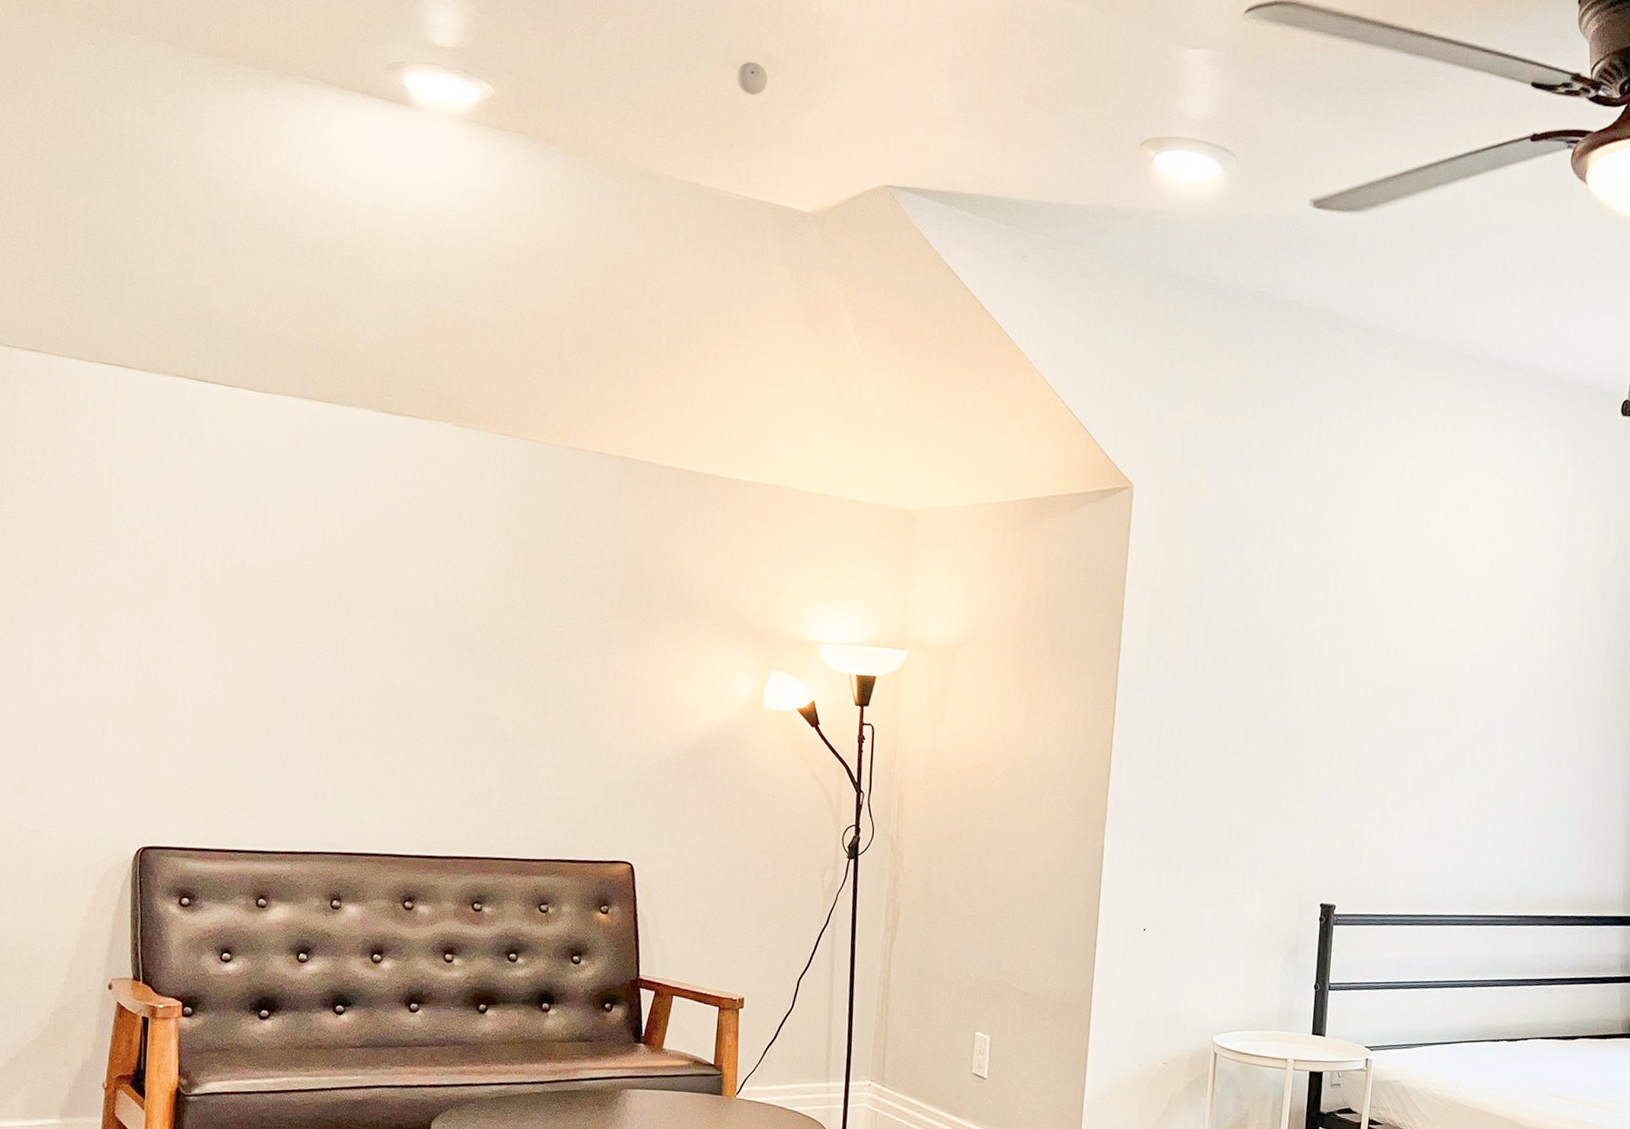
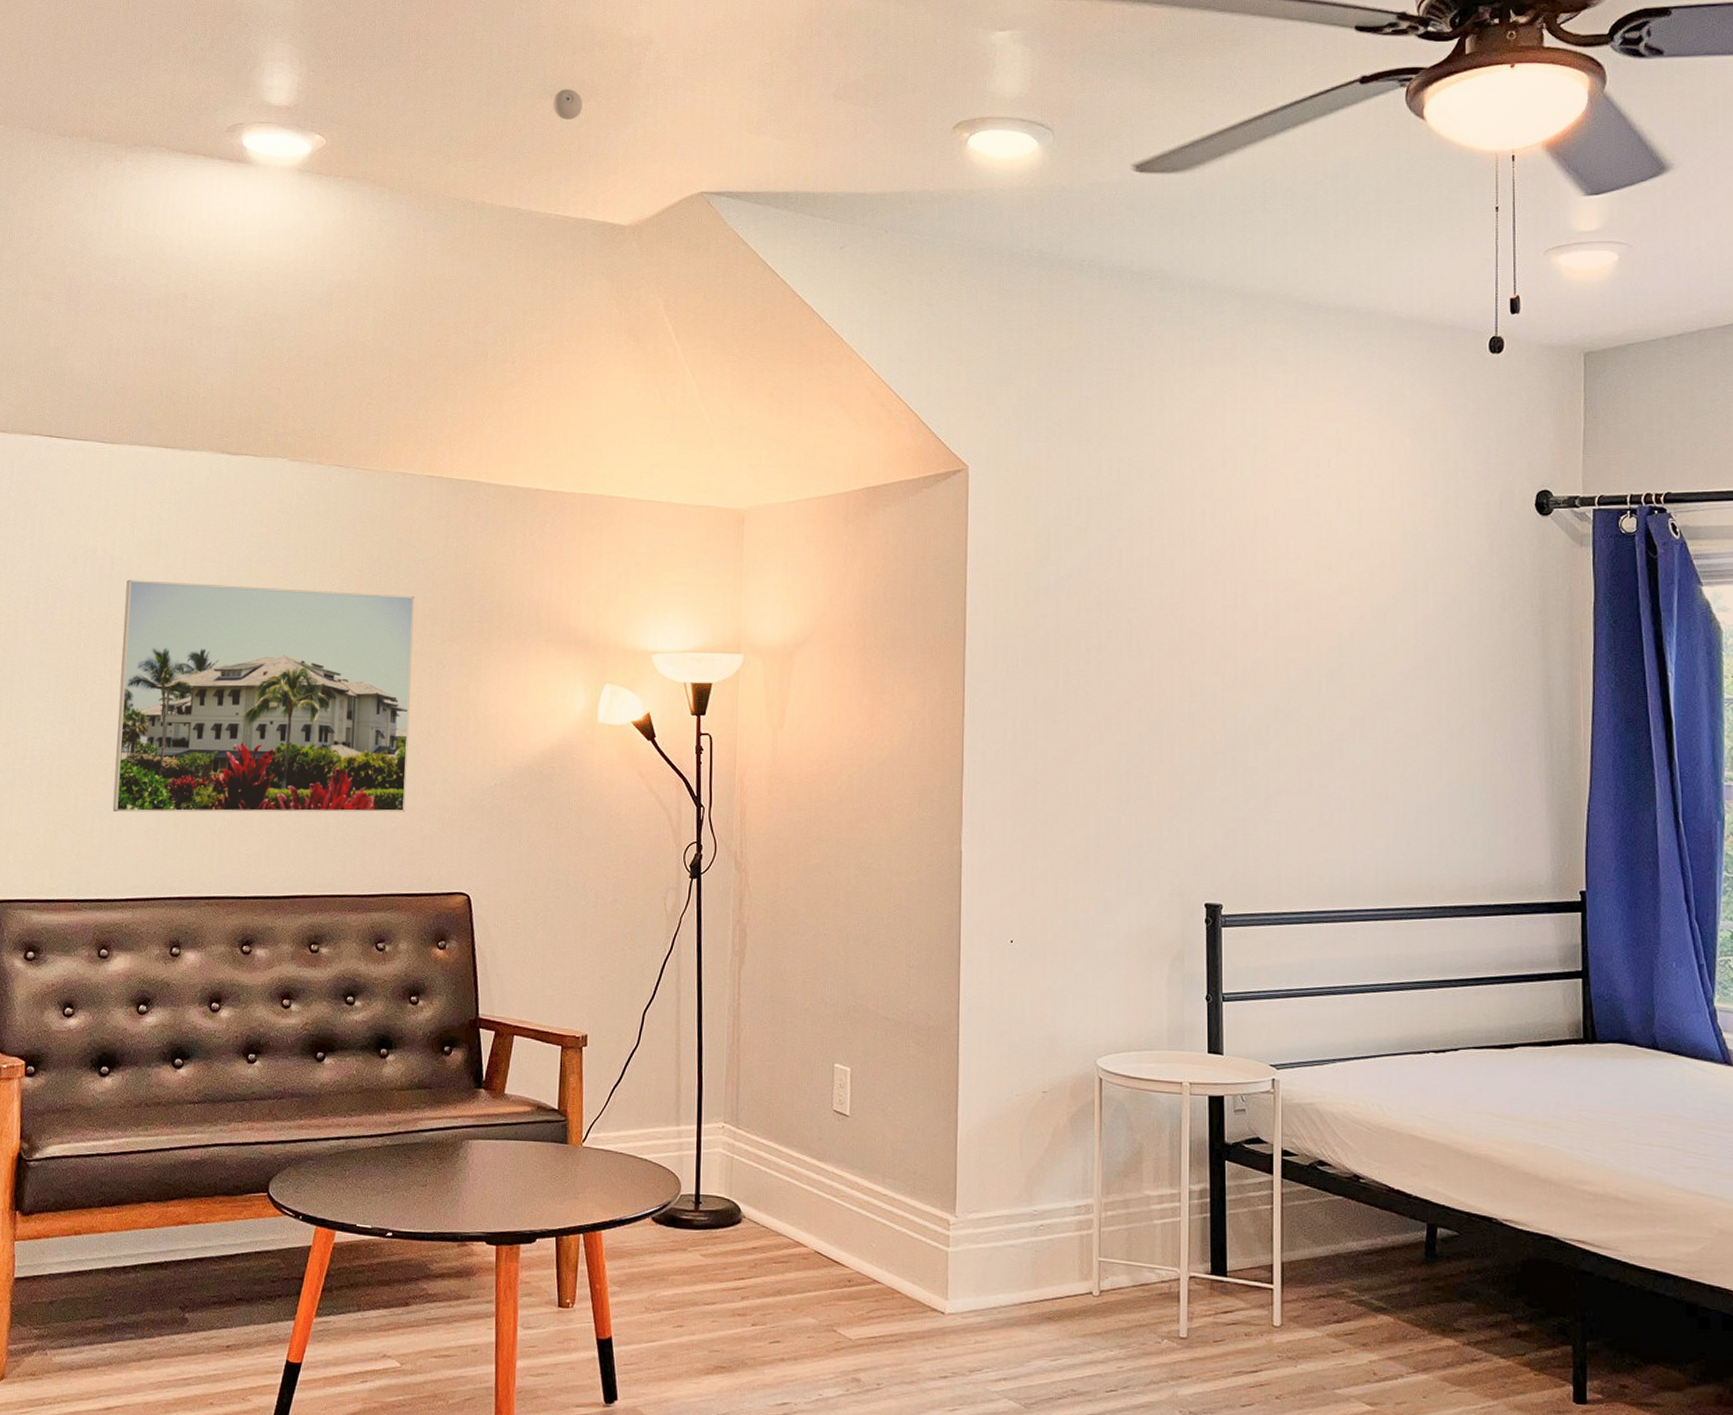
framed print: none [269,535,583,783] -> present [112,580,415,813]

